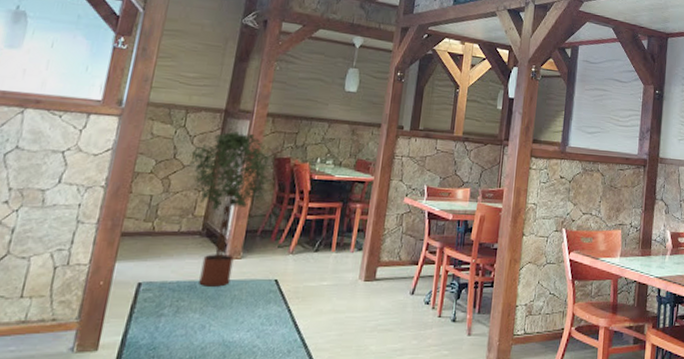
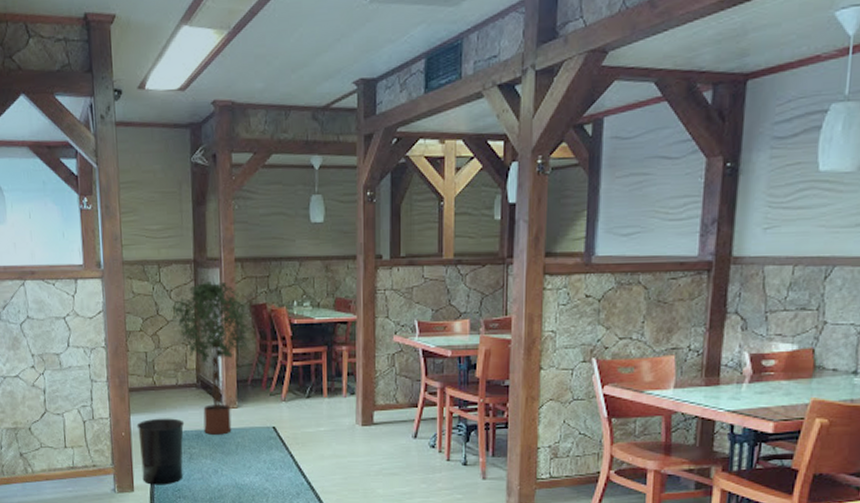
waste bin: none [112,266,179,343] -> present [136,418,185,485]

